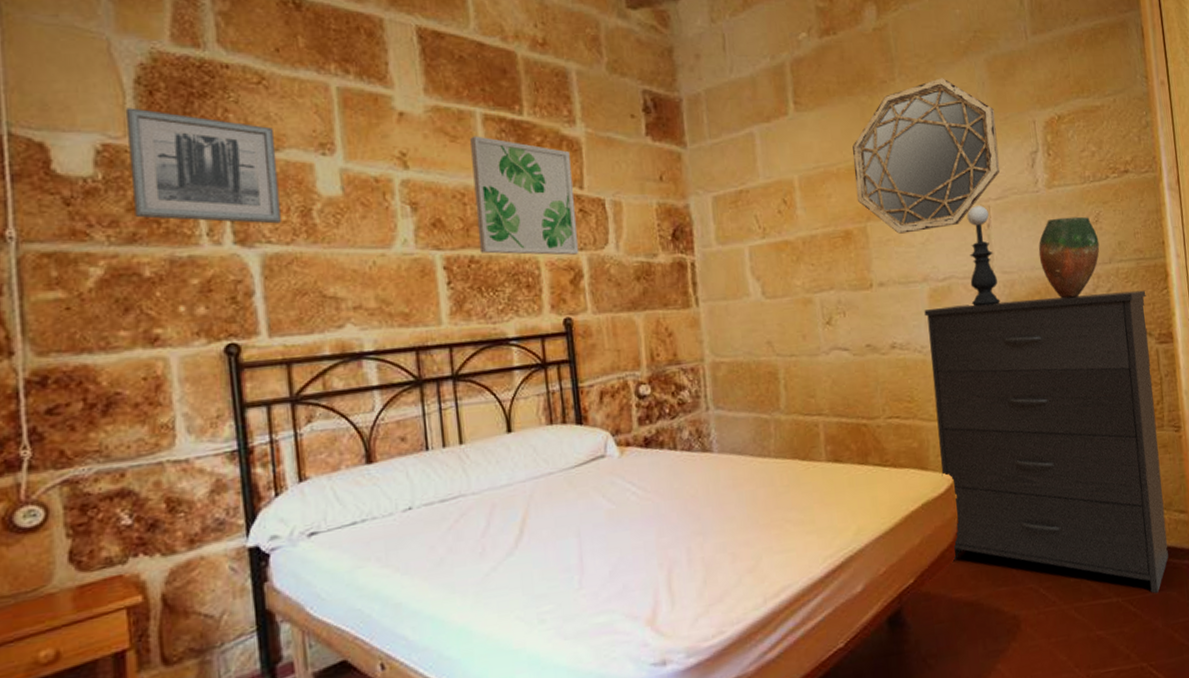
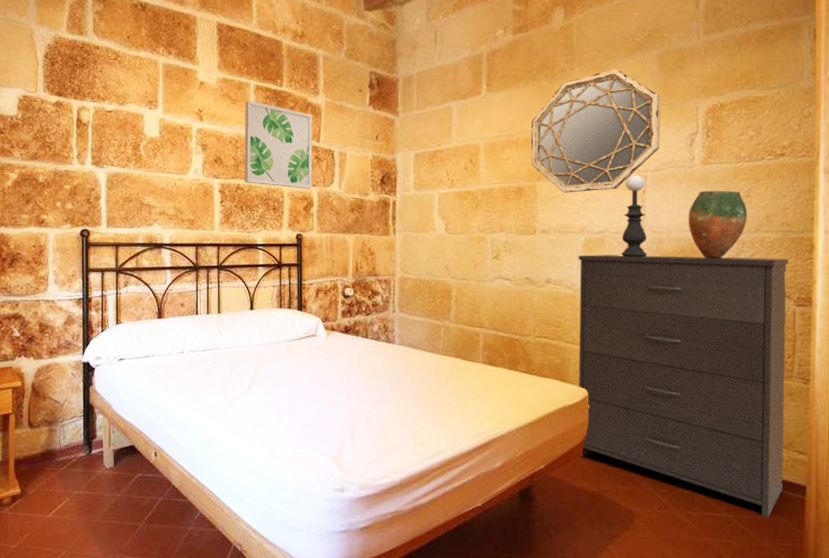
wall art: present [125,107,281,224] -> none [37,73,122,153]

